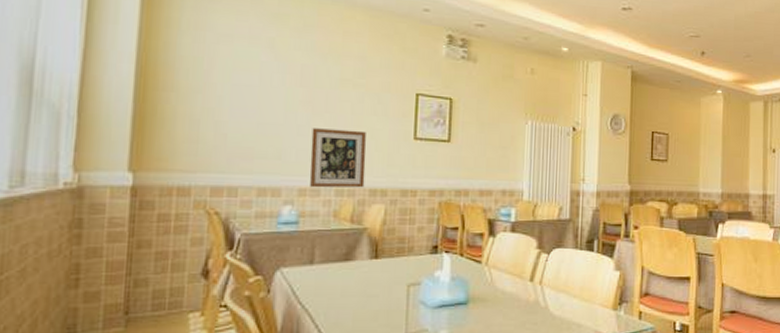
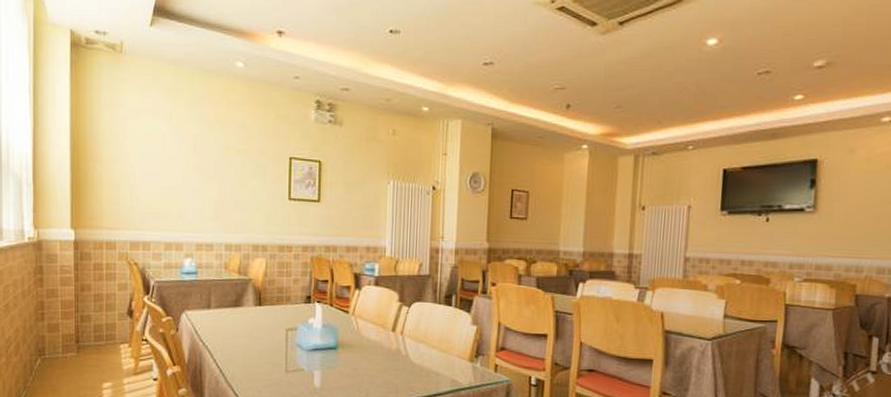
wall art: present [309,128,367,188] -> none [204,191,249,244]

